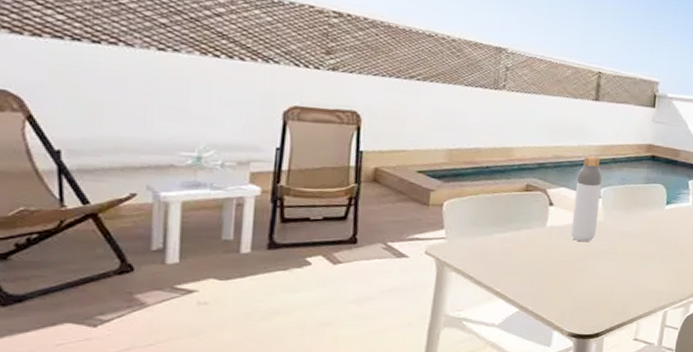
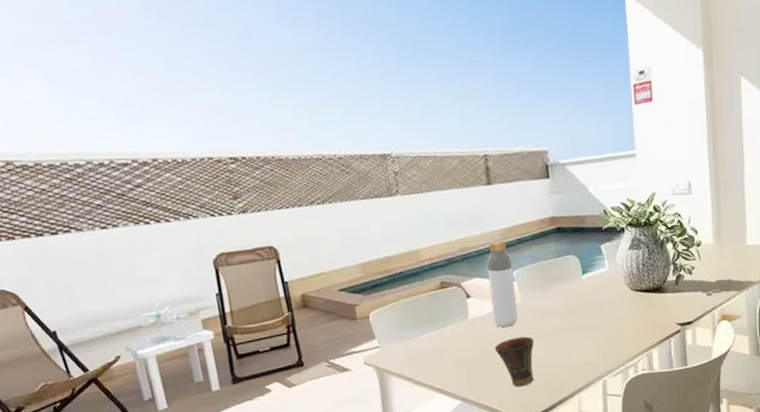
cup: none [565,254,607,305] -> present [494,336,535,387]

